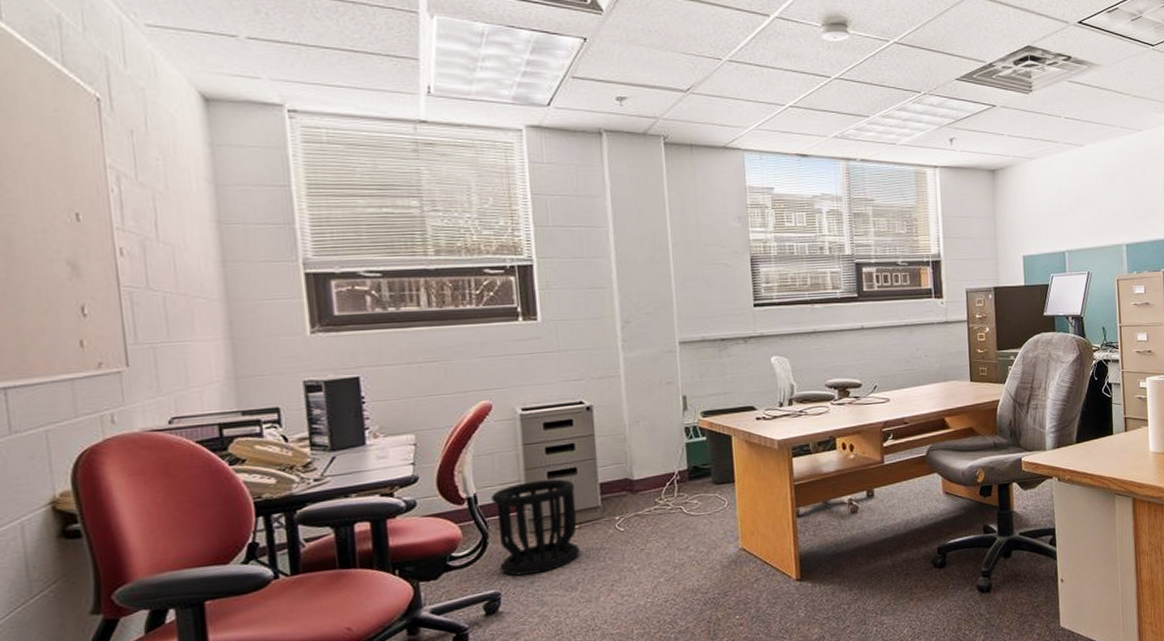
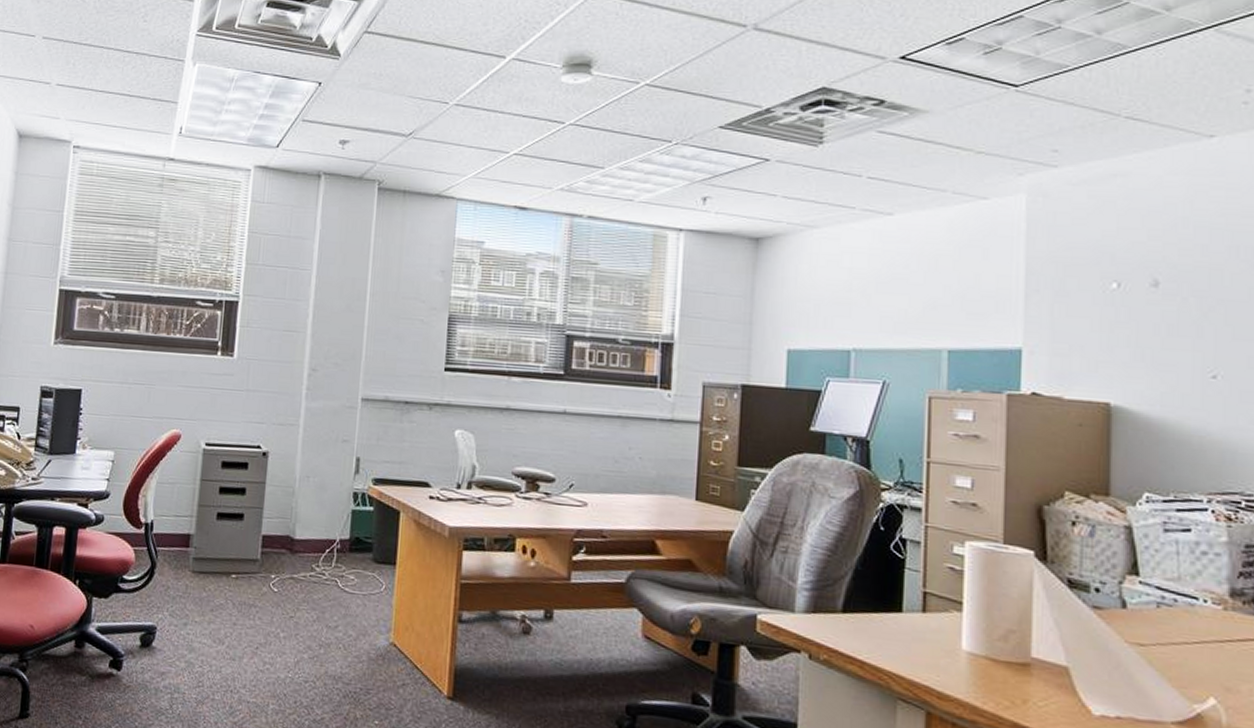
wastebasket: present [490,479,581,576] -> none [160,518,239,617]

